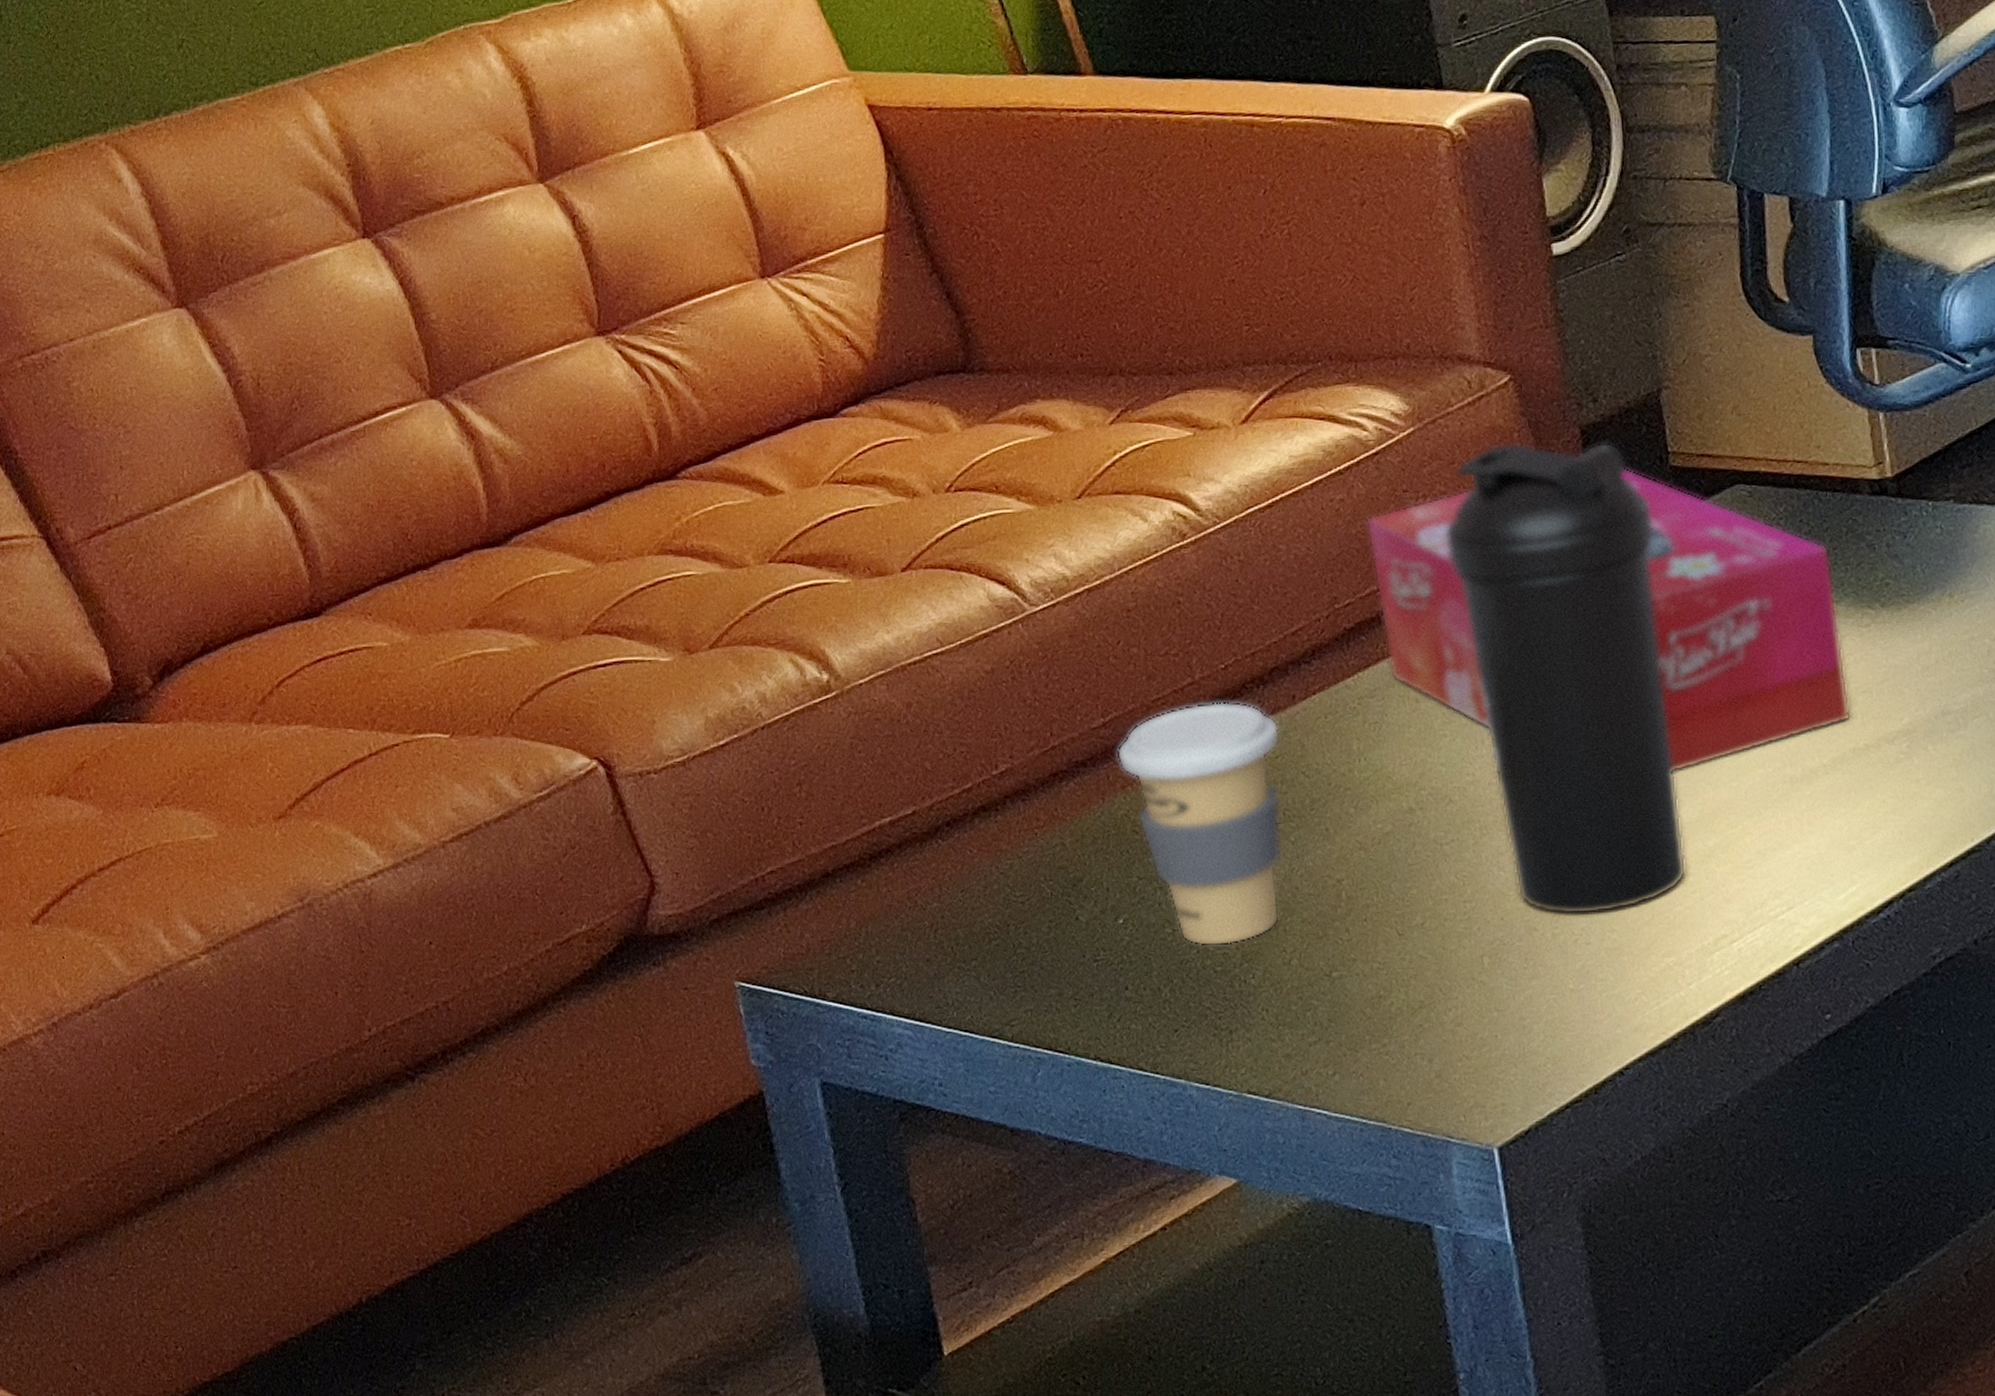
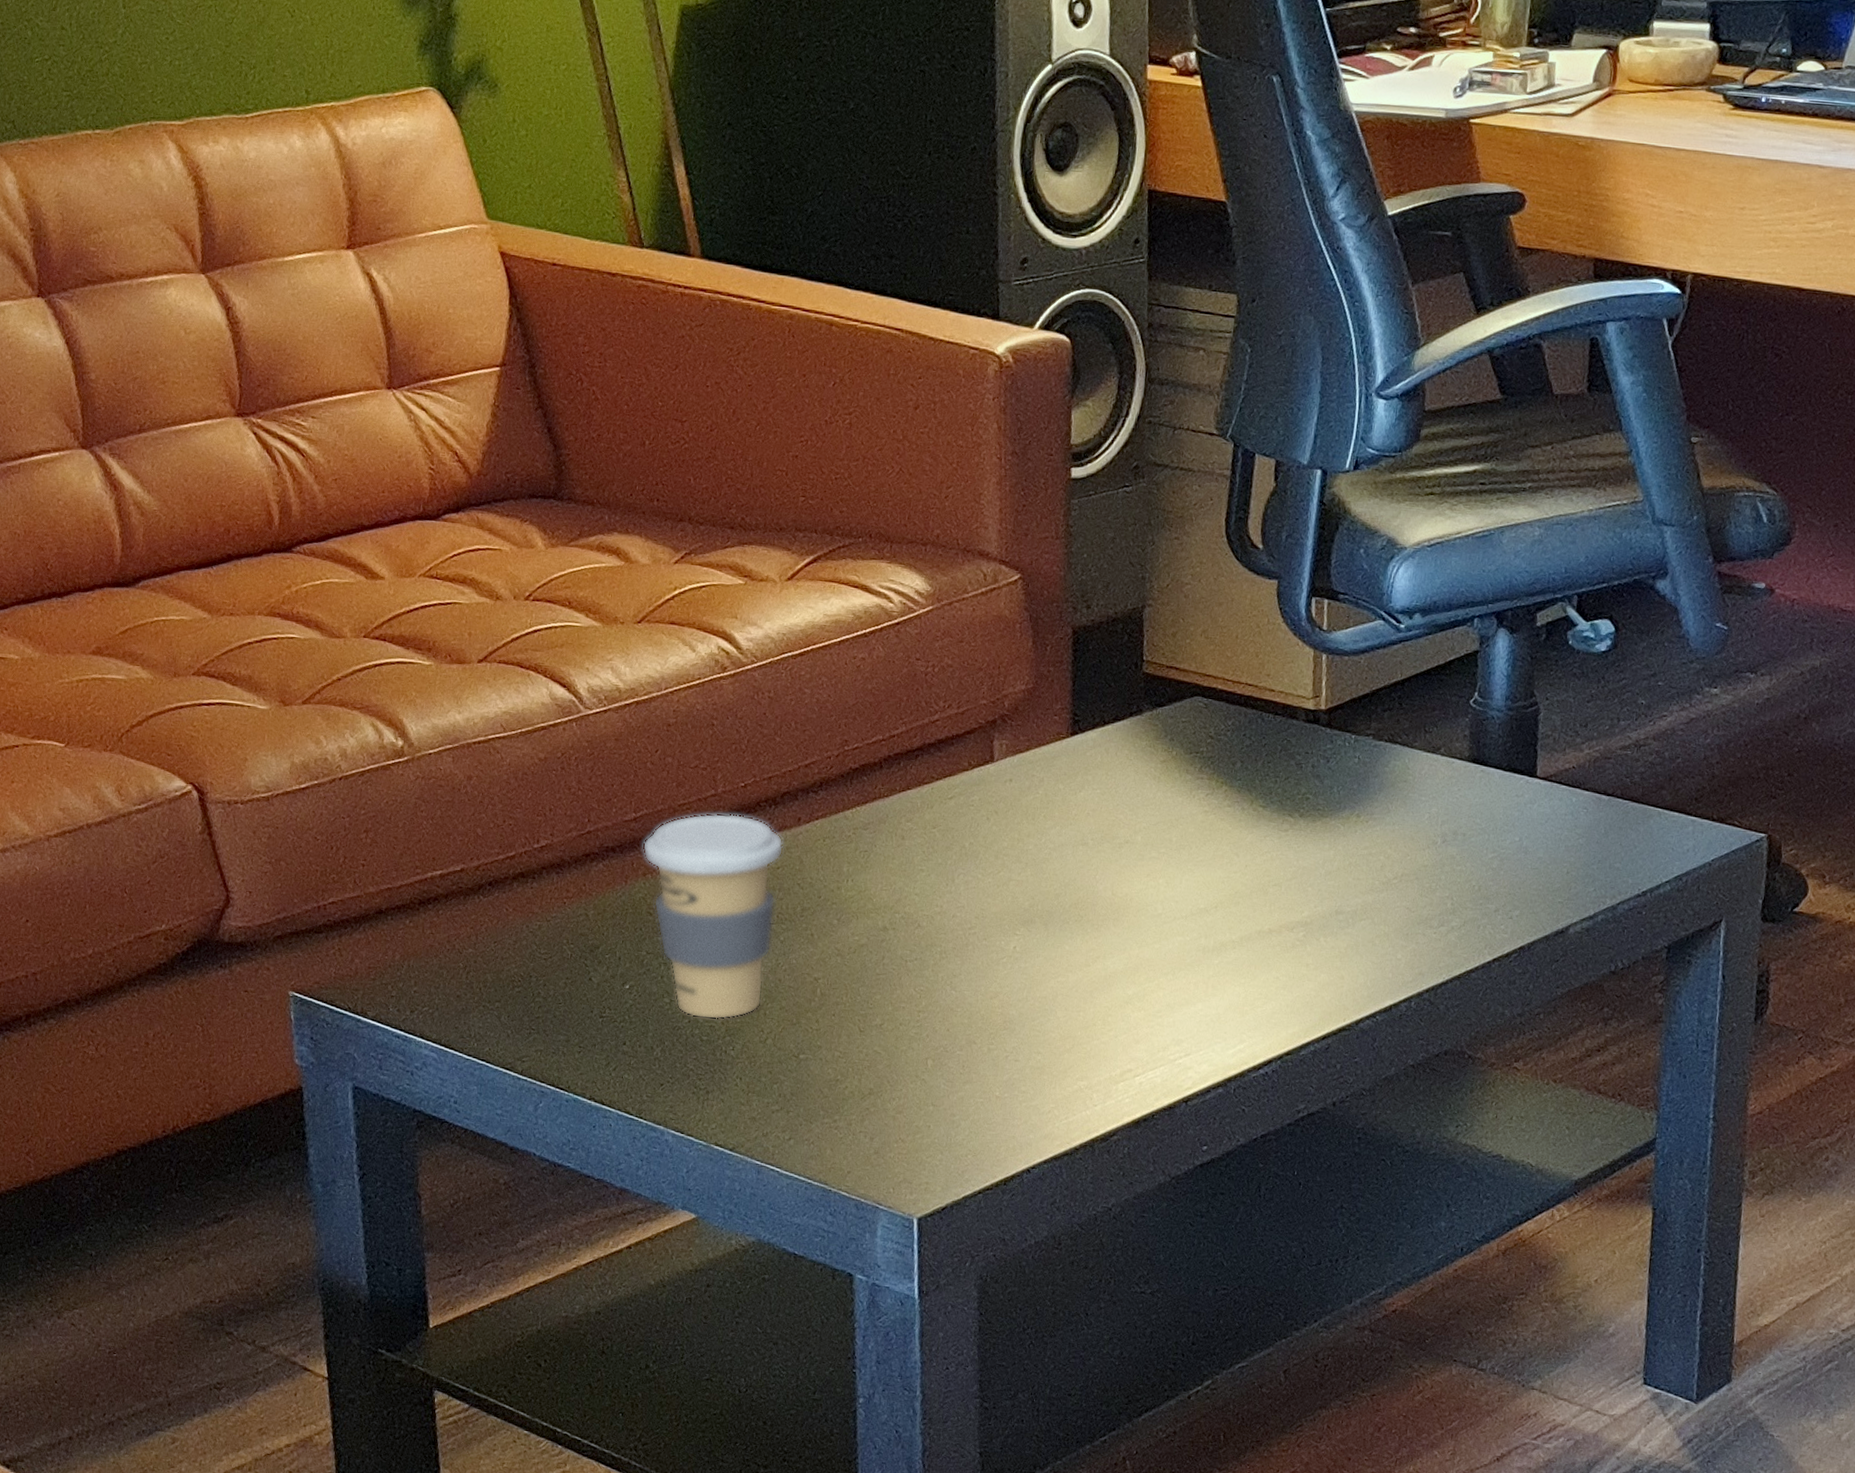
tissue box: present [1367,466,1851,774] -> none [880,665,1265,930]
water bottle: present [1447,441,1687,915] -> none [947,631,1121,1038]

